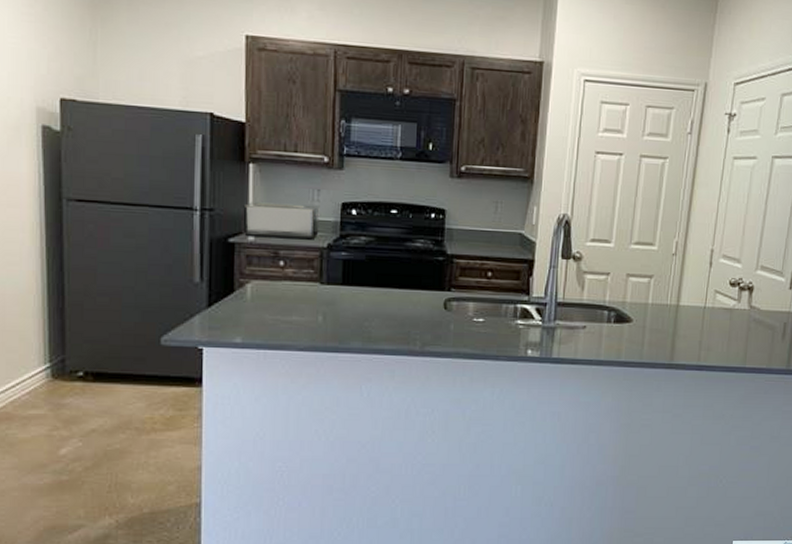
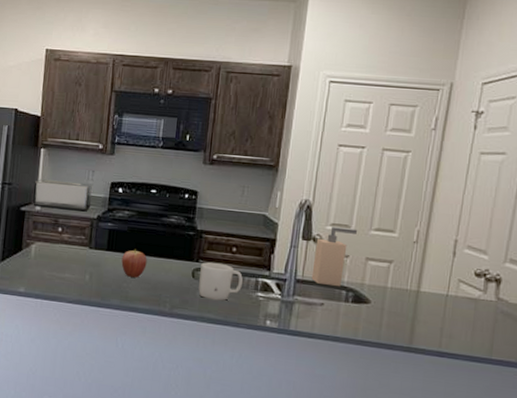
fruit: none [361,280,391,314] -> present [121,248,147,278]
mug: none [452,291,500,333] -> present [198,262,243,301]
soap dispenser: none [572,243,618,307] -> present [311,227,358,287]

